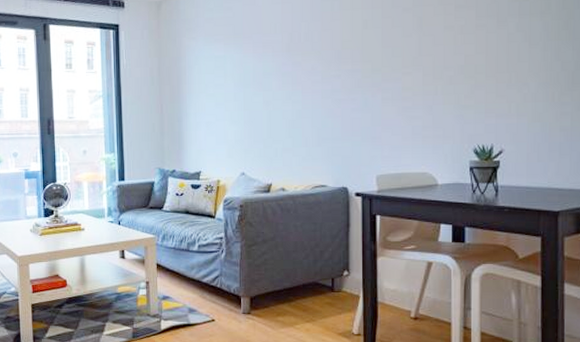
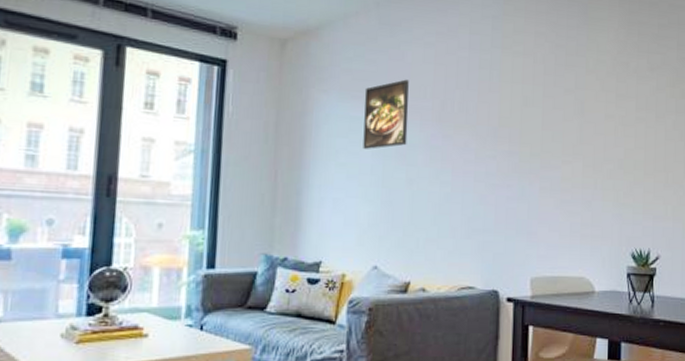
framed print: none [225,20,262,81] -> present [363,79,409,149]

